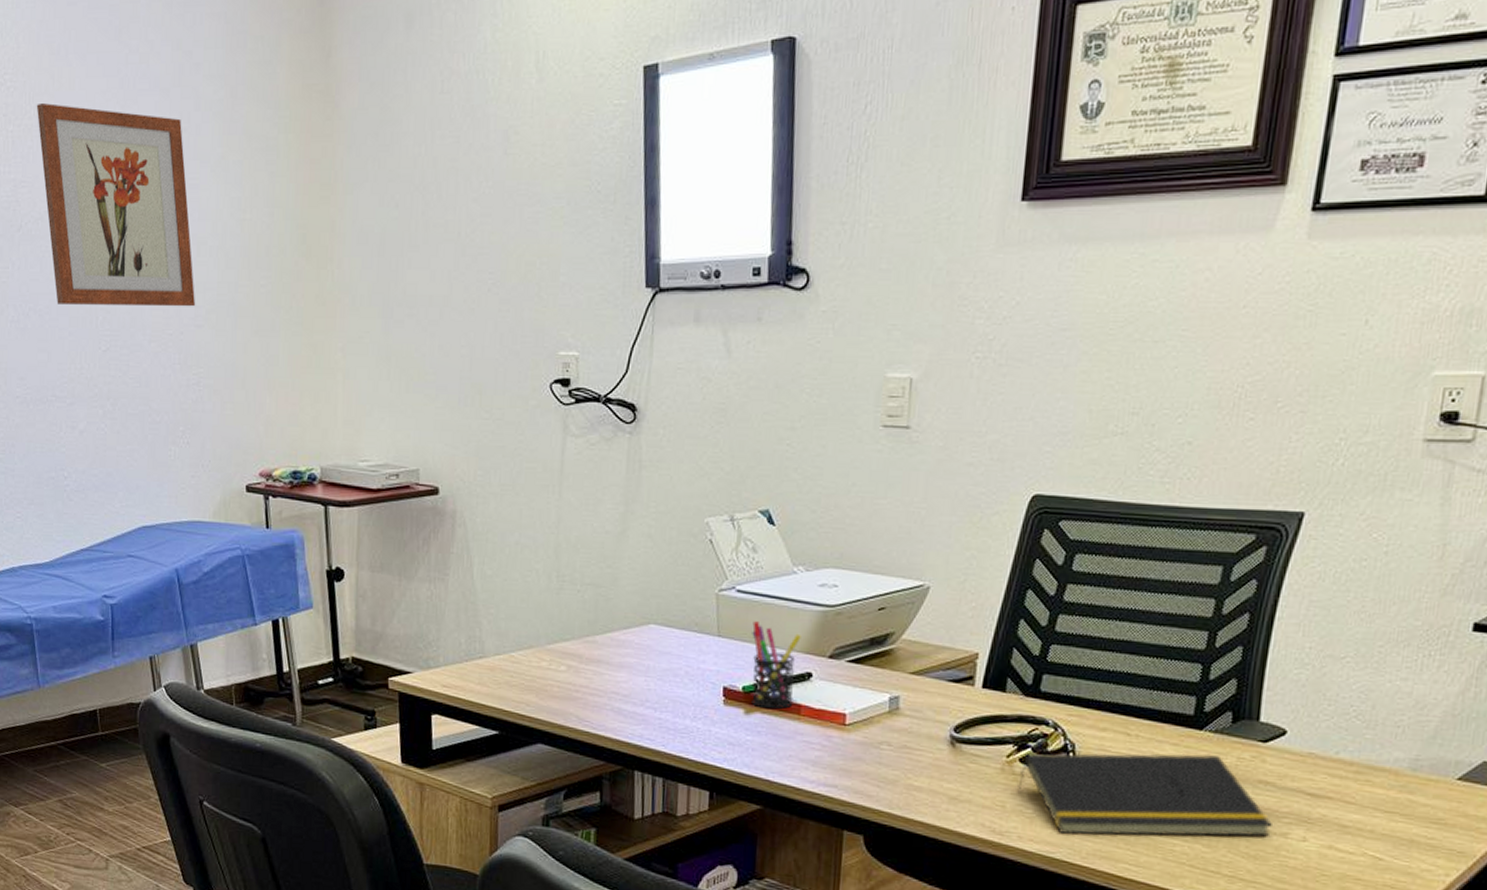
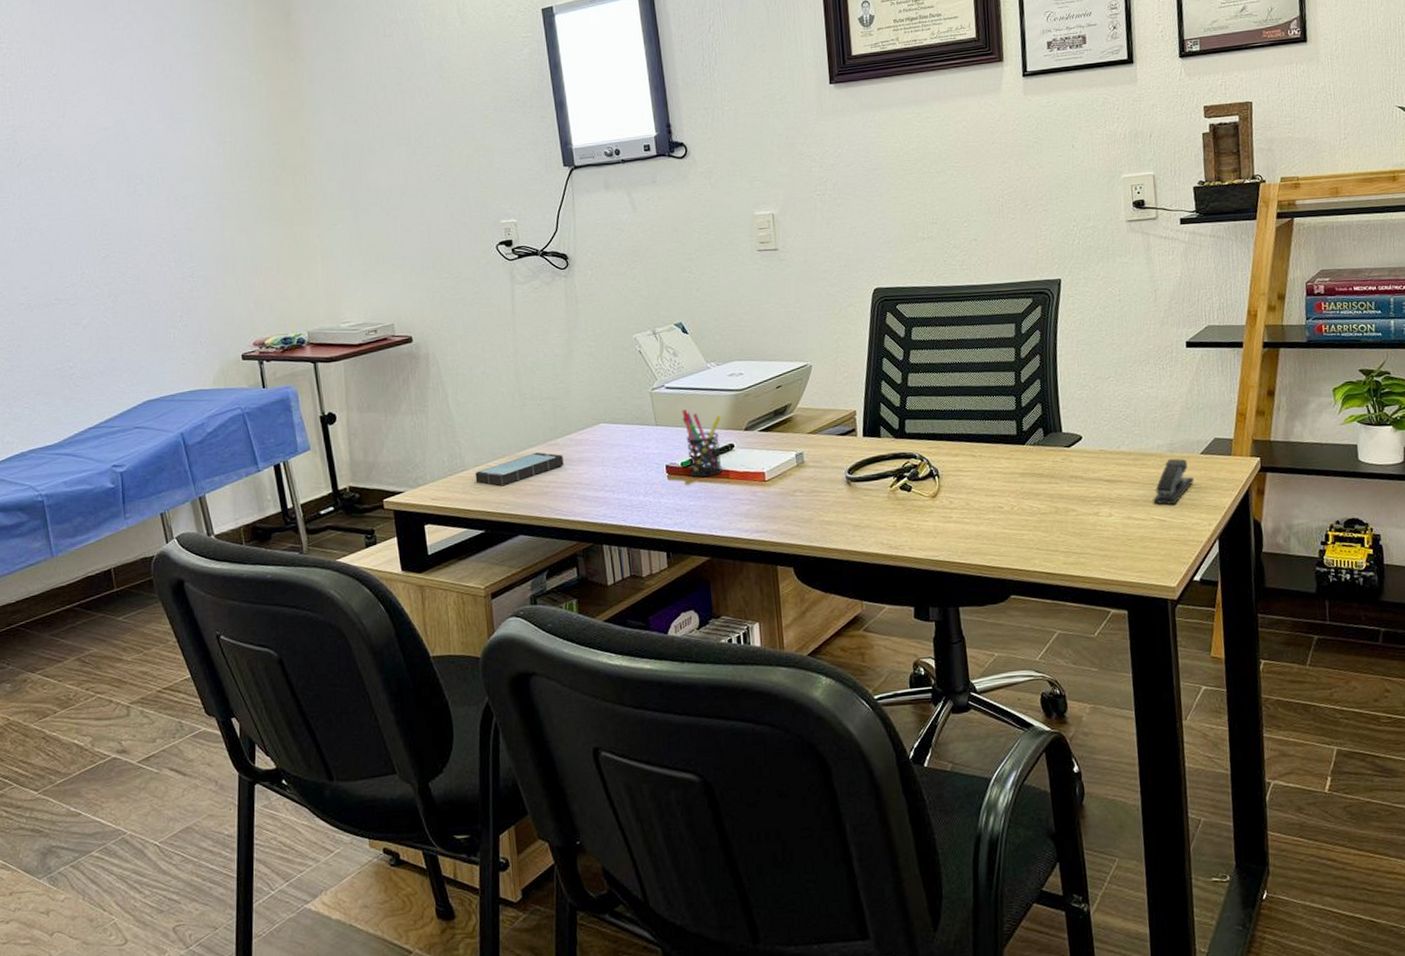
wall art: present [36,103,196,307] -> none [31,63,186,223]
smartphone: none [494,648,601,683] -> present [475,452,564,487]
notepad: present [1017,753,1272,837] -> none [902,461,1087,540]
stapler: none [1370,778,1439,840] -> present [1153,458,1194,505]

